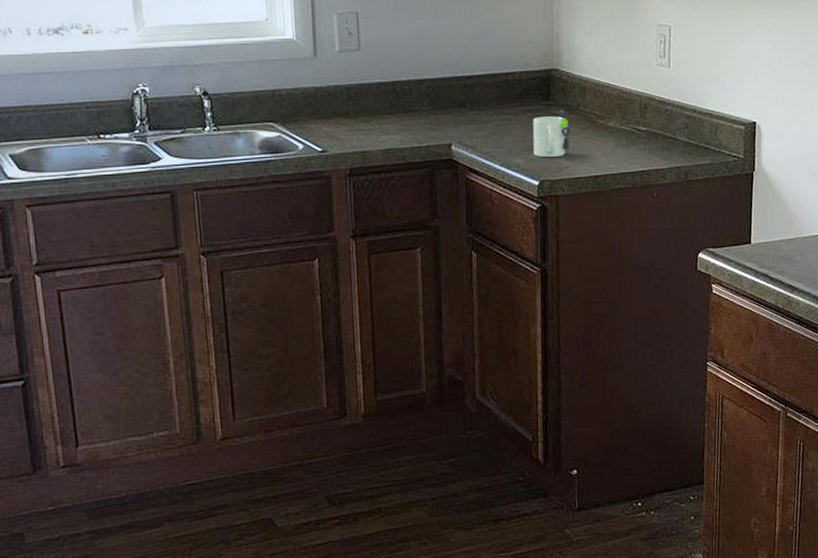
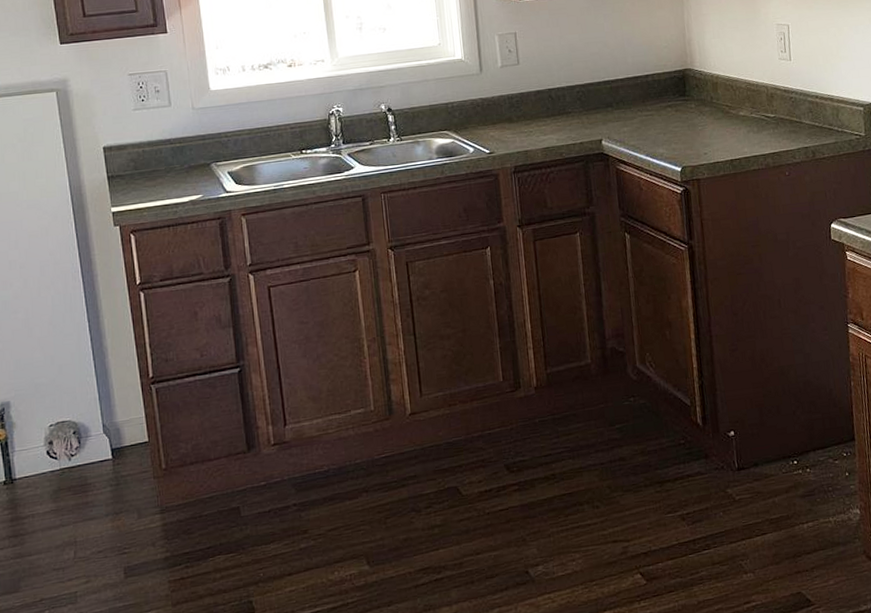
mug: present [532,110,570,158] -> none [672,103,707,147]

